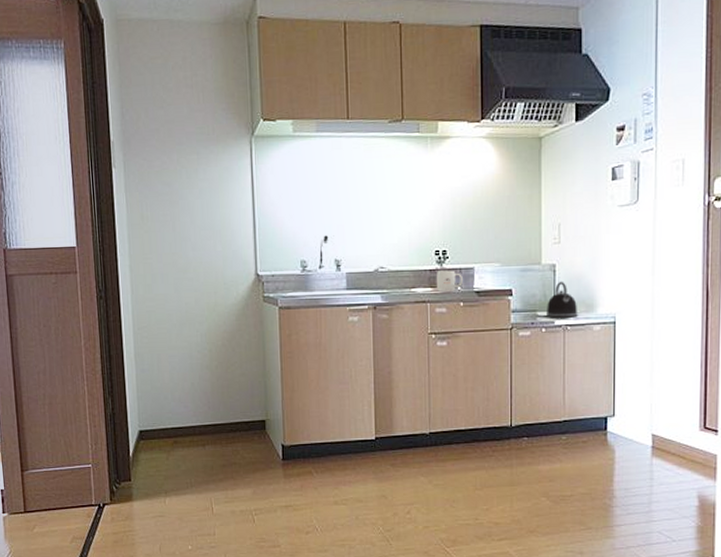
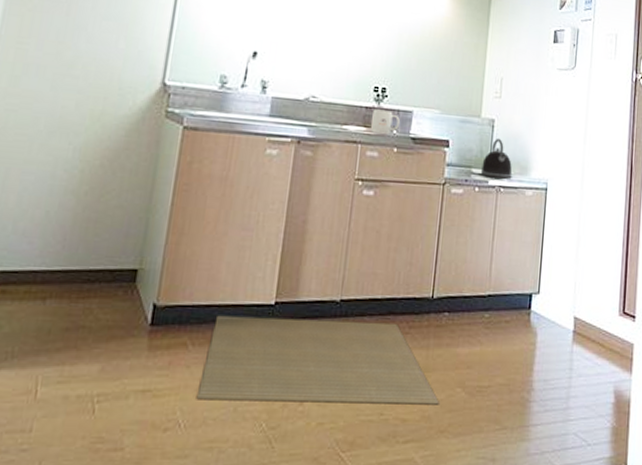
doormat: none [326,448,528,512] -> present [196,315,441,405]

